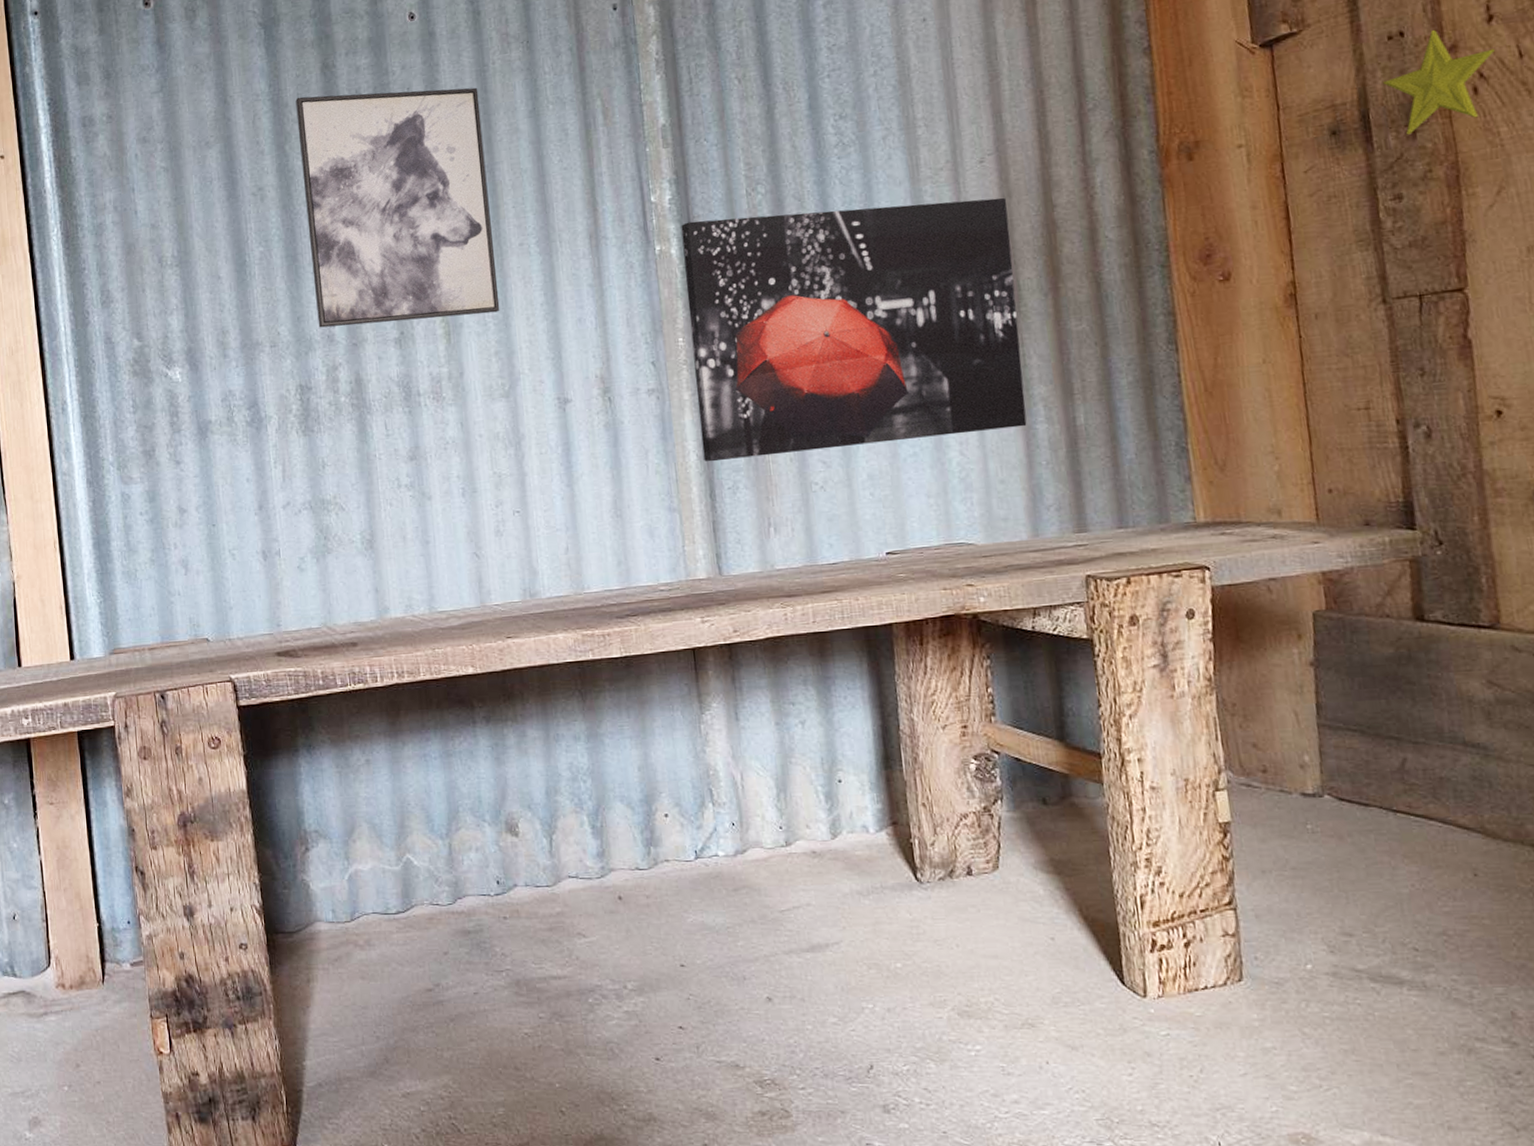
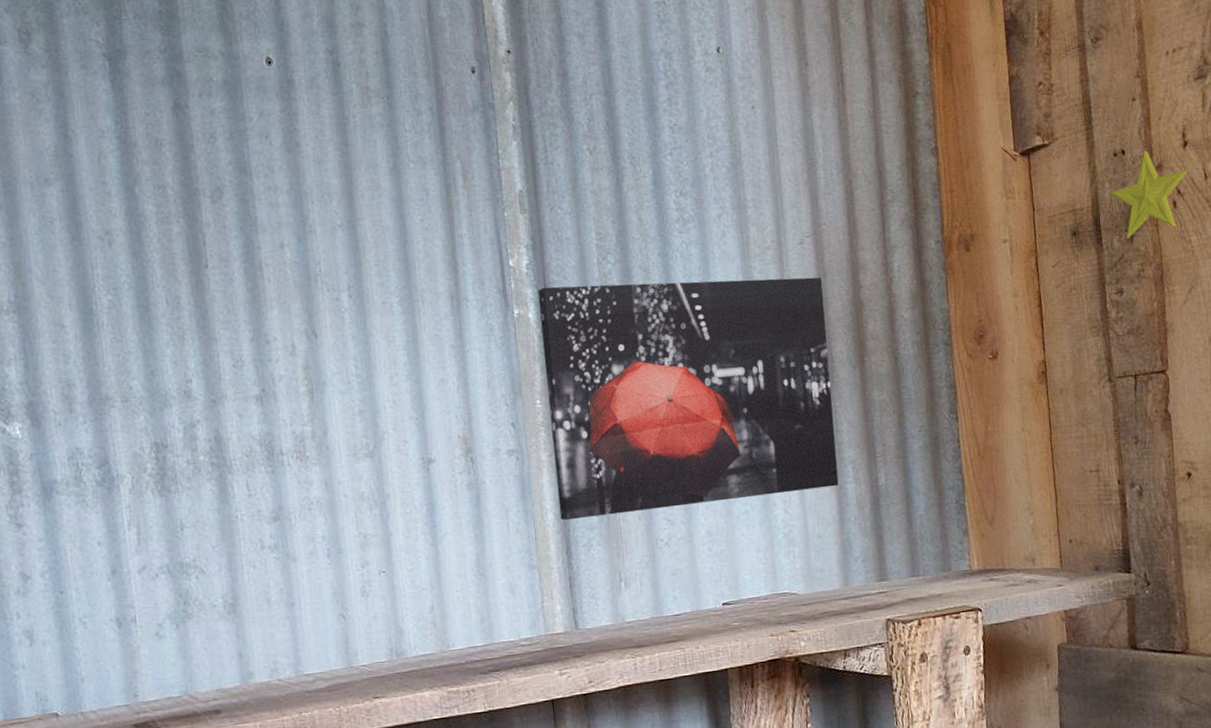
wall art: present [295,87,500,328] -> none [145,137,364,383]

